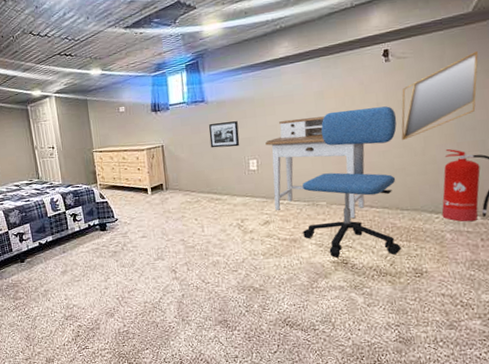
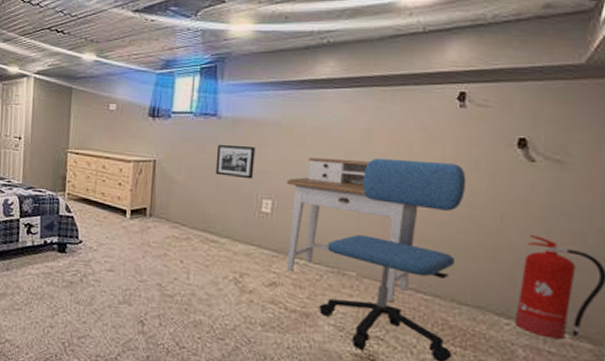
home mirror: present [401,51,478,141] -> none [470,115,588,213]

